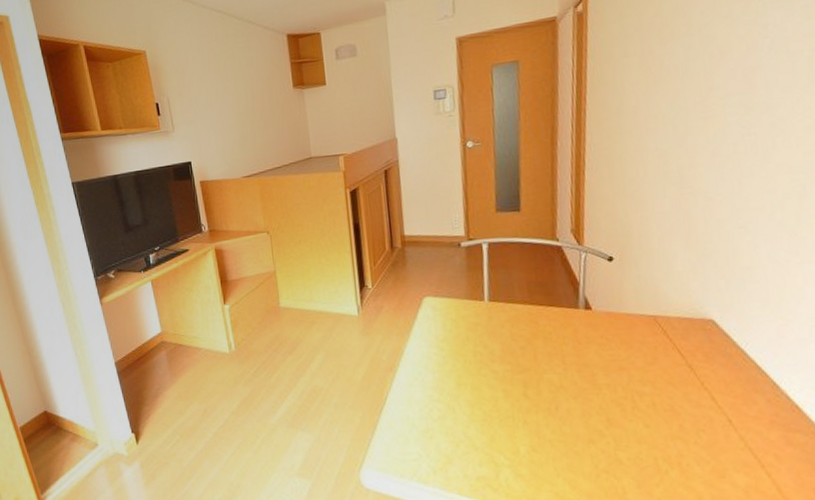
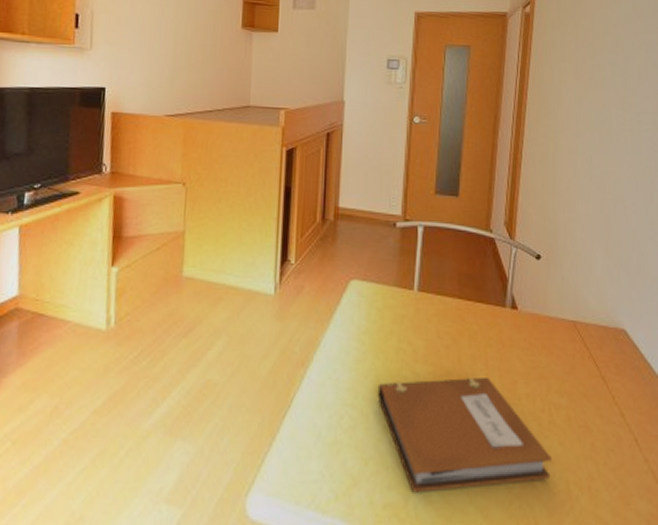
notebook: none [460,372,638,468] -> present [377,378,552,493]

